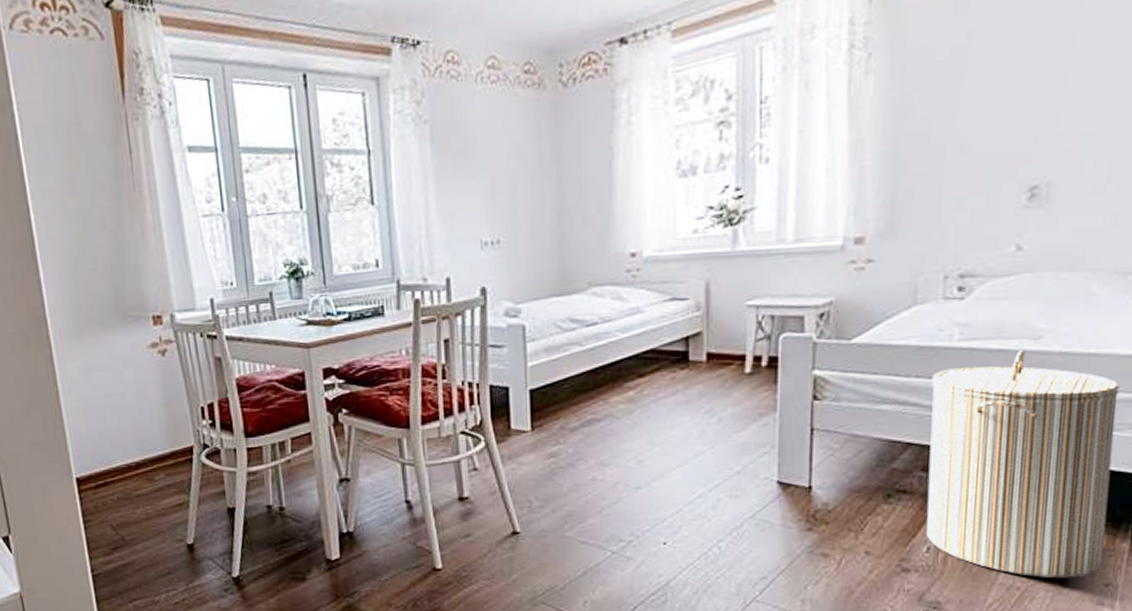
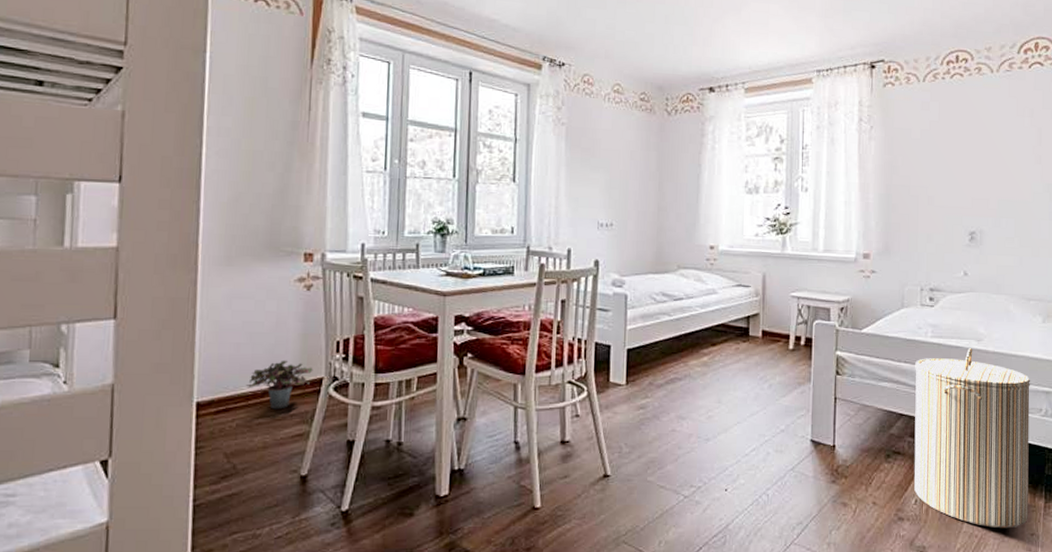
potted plant: none [118,430,182,481] -> present [245,360,313,410]

